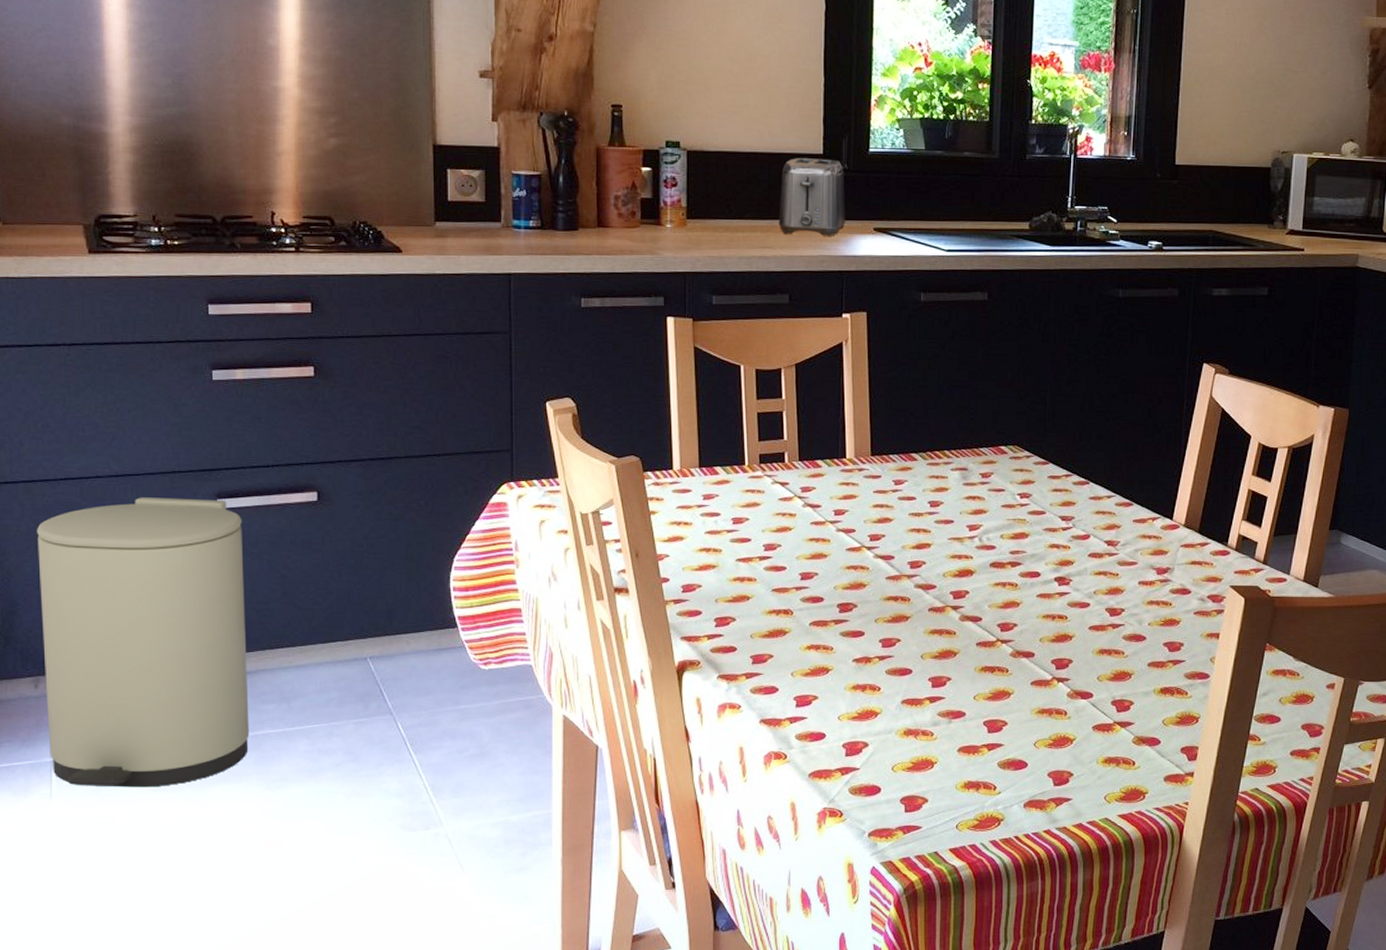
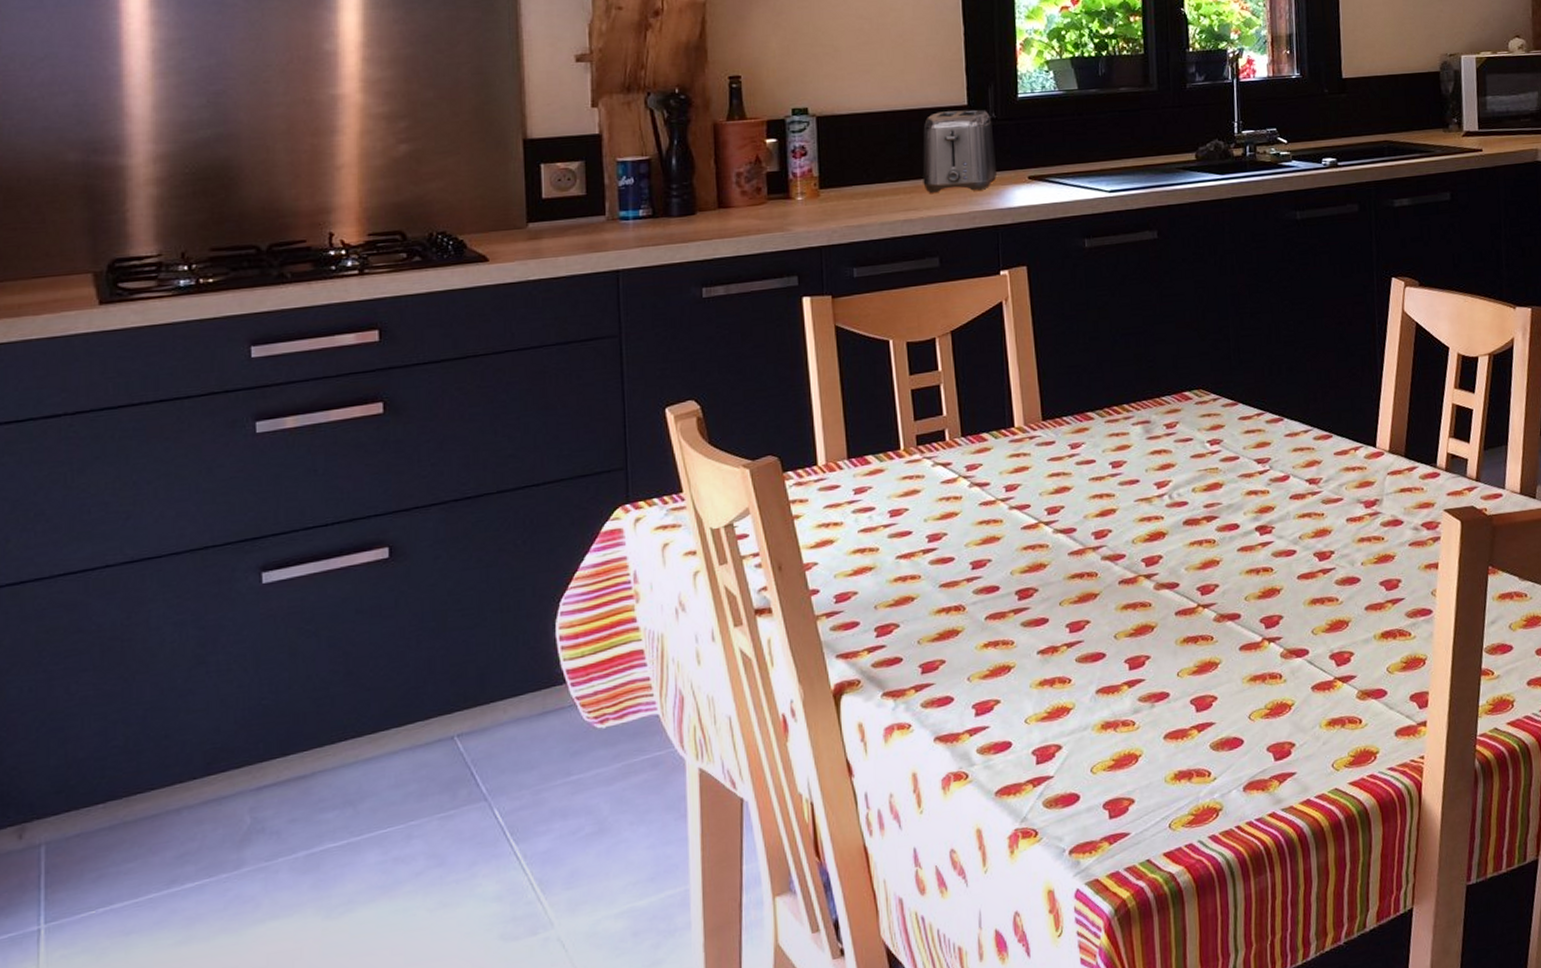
pedal bin: present [37,497,250,787] -> none [26,572,304,956]

